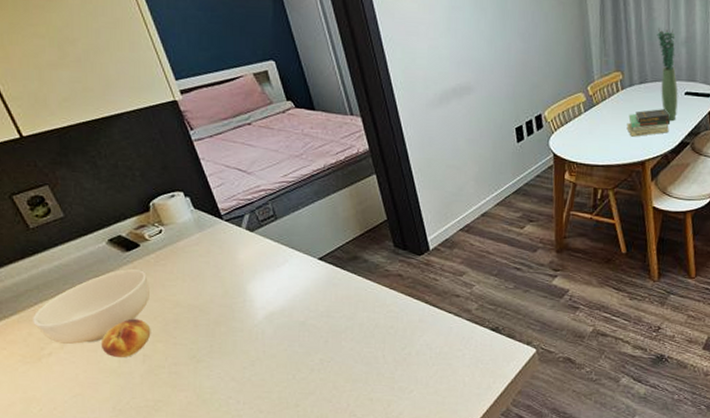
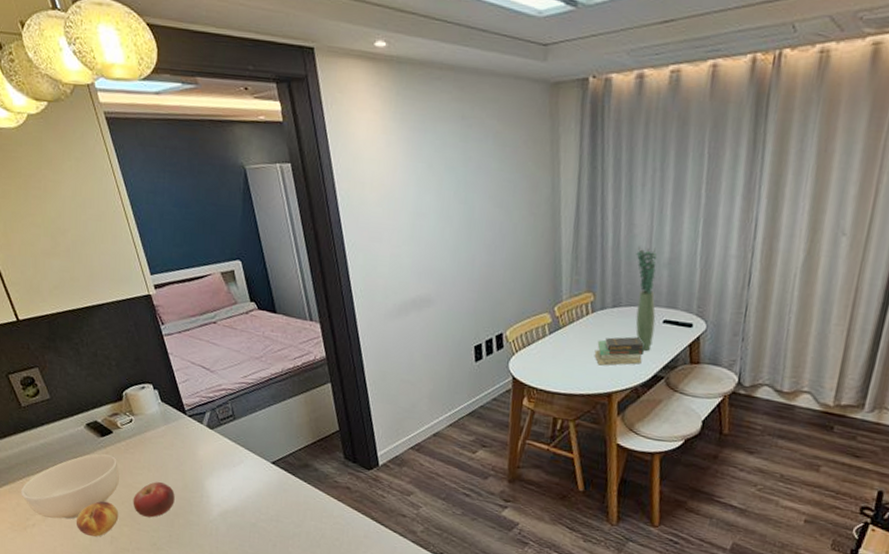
fruit: none [167,292,214,330] -> present [133,482,175,518]

